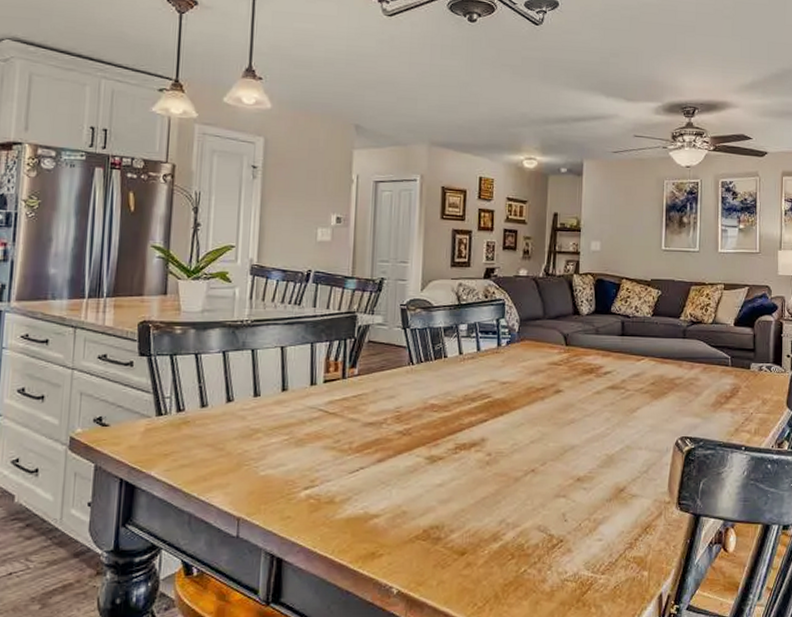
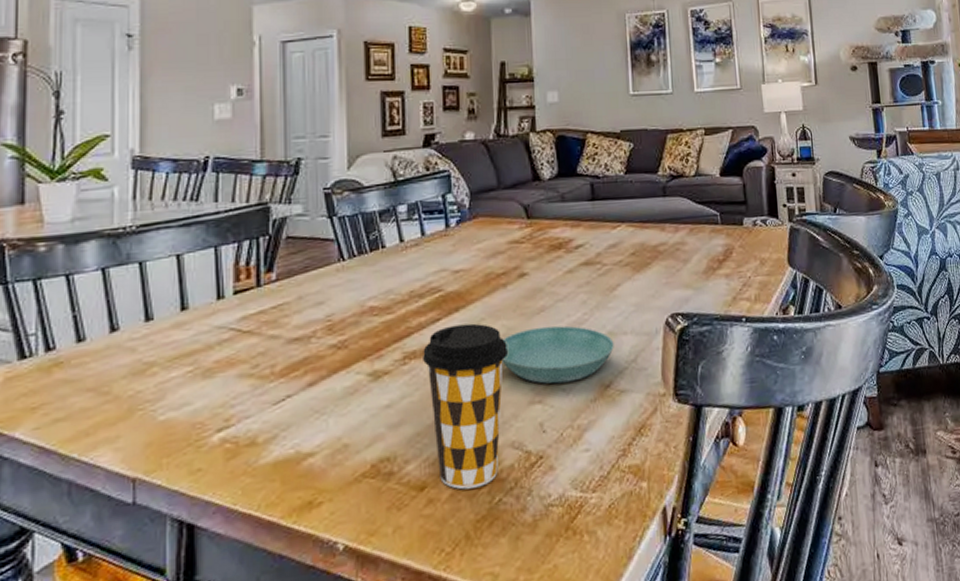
coffee cup: none [471,426,542,559] -> present [423,323,509,490]
saucer: none [535,435,630,483] -> present [501,325,614,384]

